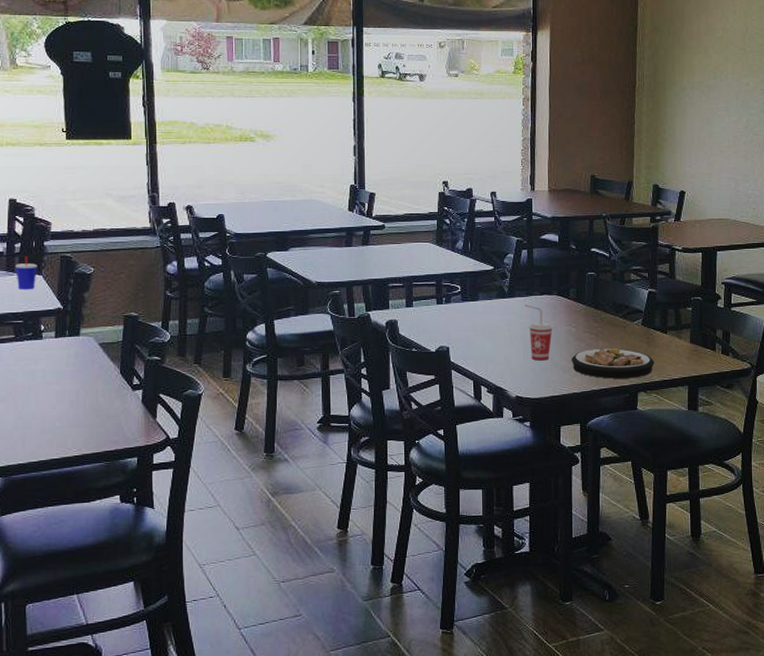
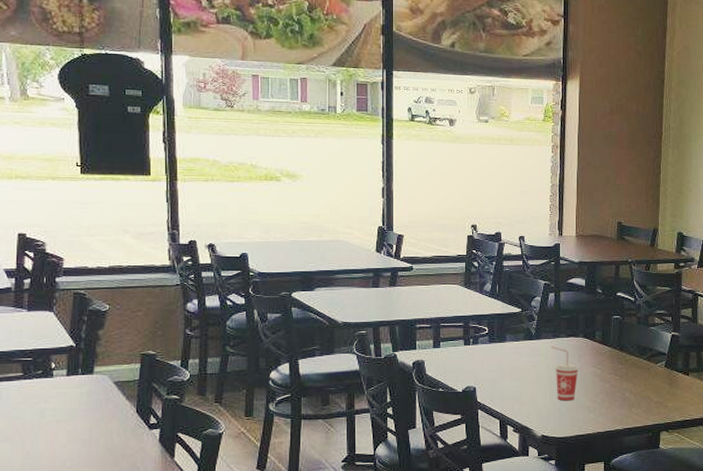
beverage cup: present [16,256,37,290] -> none [25,292,48,327]
plate: present [571,348,654,379] -> none [596,389,676,419]

